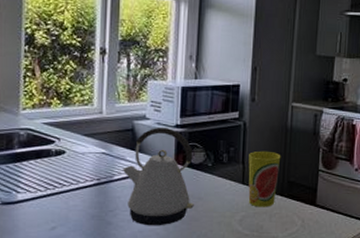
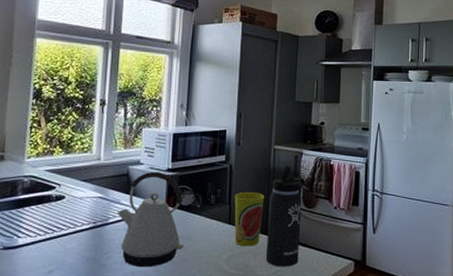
thermos bottle: none [282,124,324,229] -> present [266,165,305,267]

